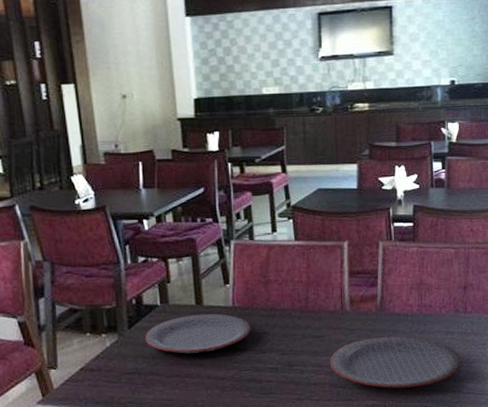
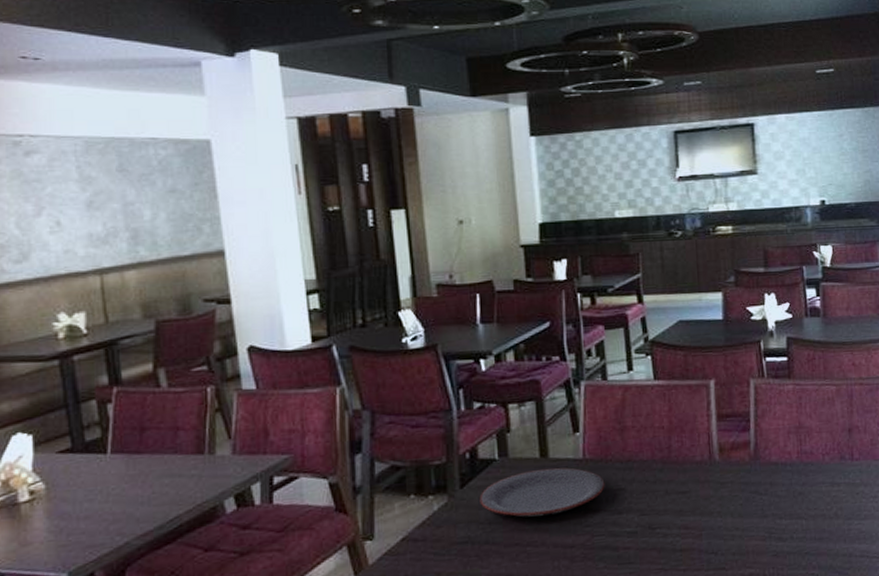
plate: present [330,336,461,389] -> none [698,489,851,554]

